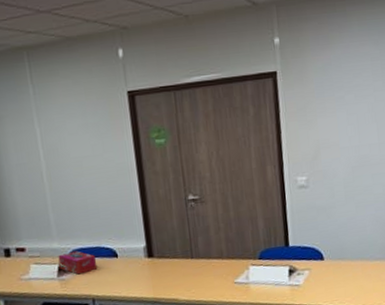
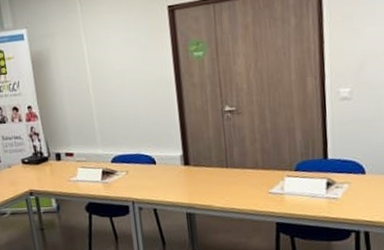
tissue box: present [58,251,97,275] -> none [102,157,136,179]

